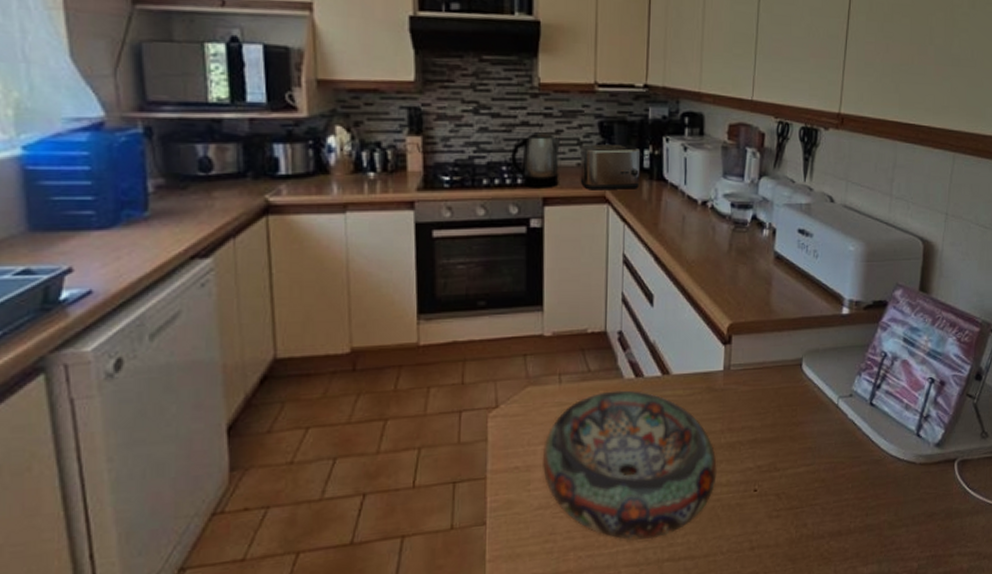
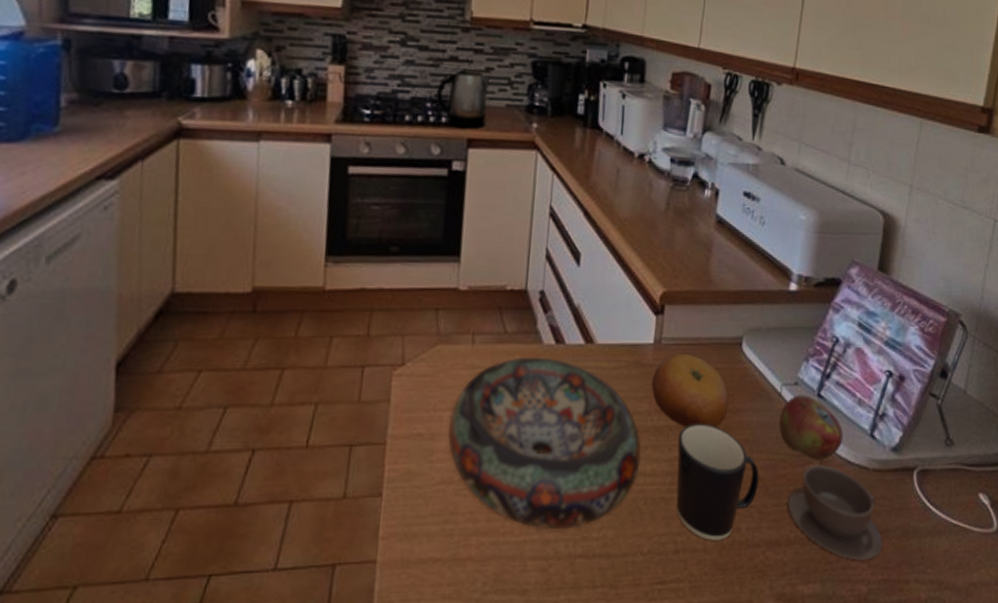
toaster: present [580,143,642,190] -> none [508,84,577,136]
fruit: none [724,376,793,441] -> present [652,353,729,427]
mug: none [748,437,822,537] -> present [676,424,759,541]
fruit: none [837,404,894,460] -> present [779,395,844,460]
teacup: none [847,463,930,542] -> present [788,465,883,560]

